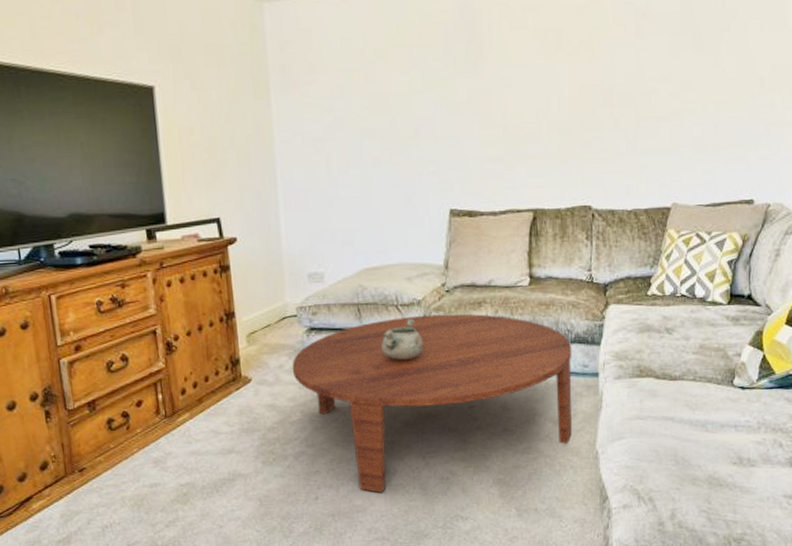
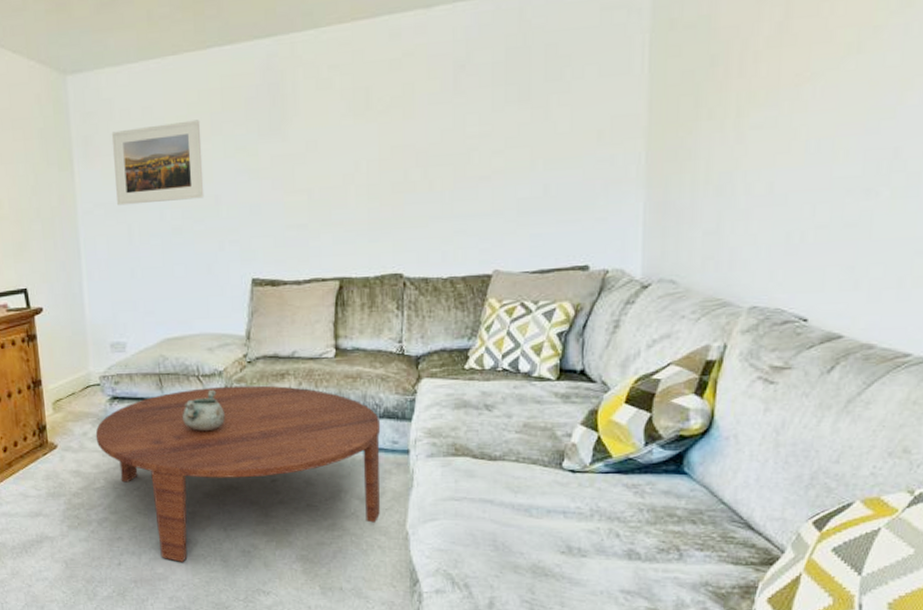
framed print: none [309,53,403,135] -> present [111,120,205,206]

